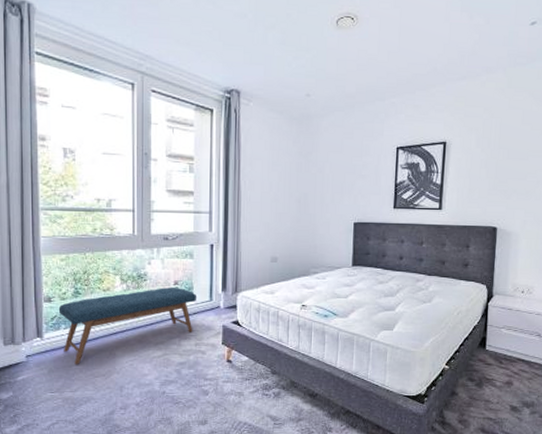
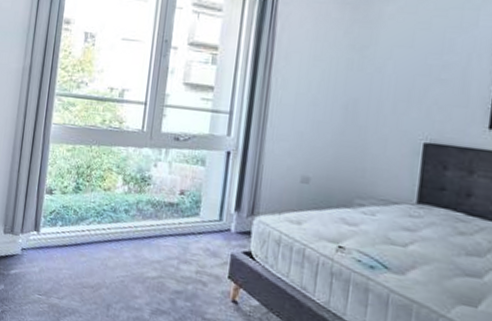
bench: present [58,287,197,364] -> none [57,196,205,269]

